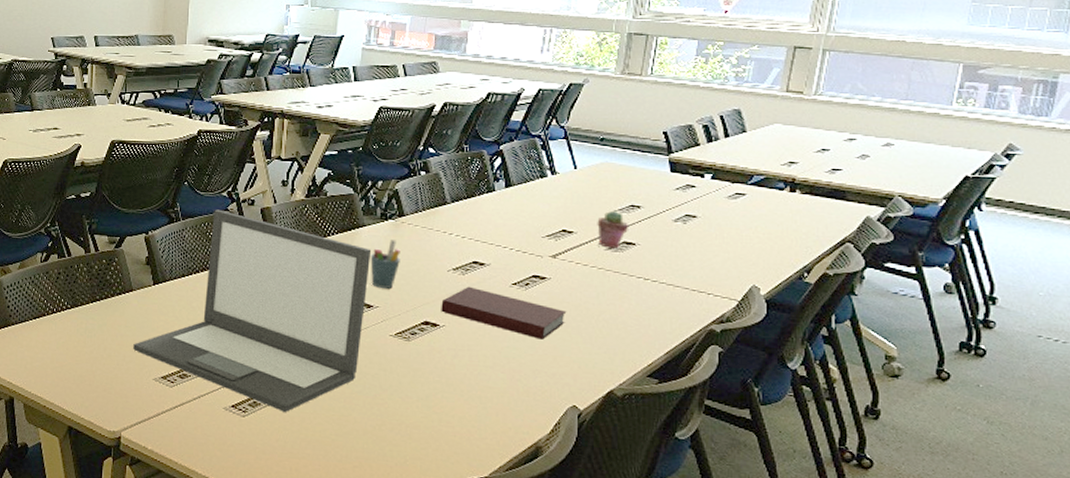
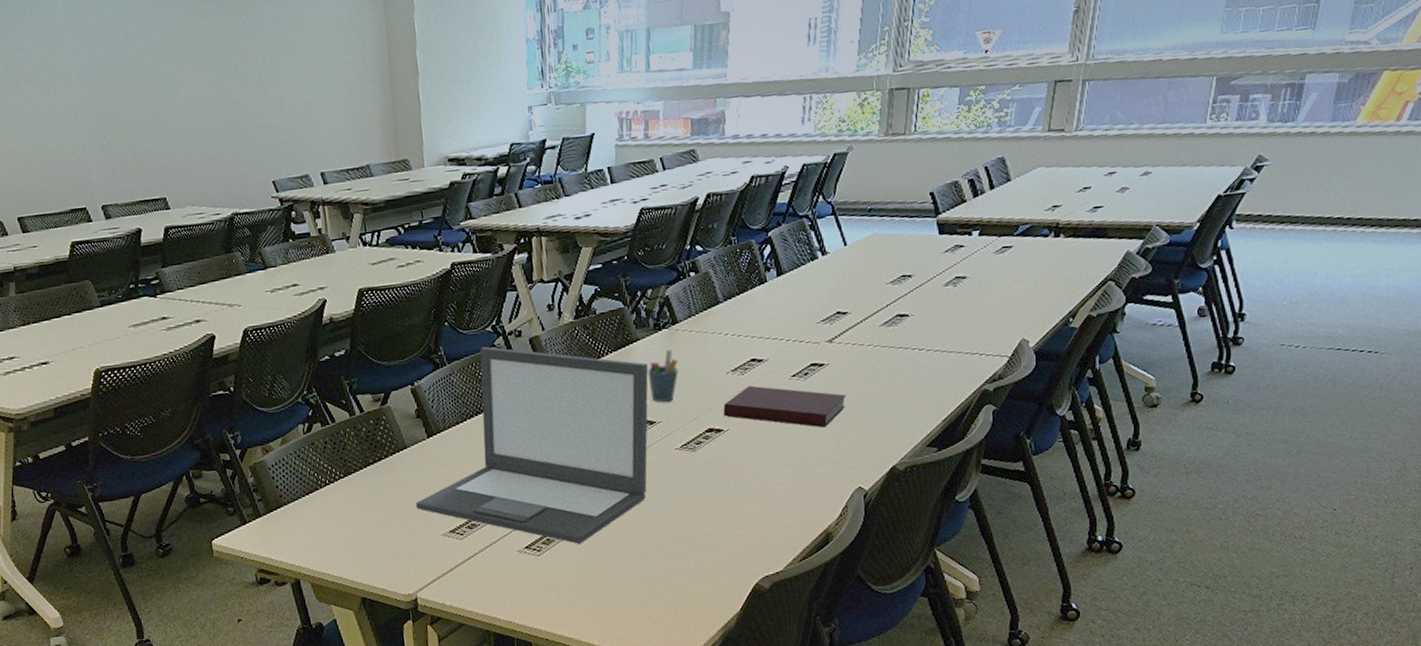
potted succulent: present [597,210,630,248] -> none [870,283,902,324]

